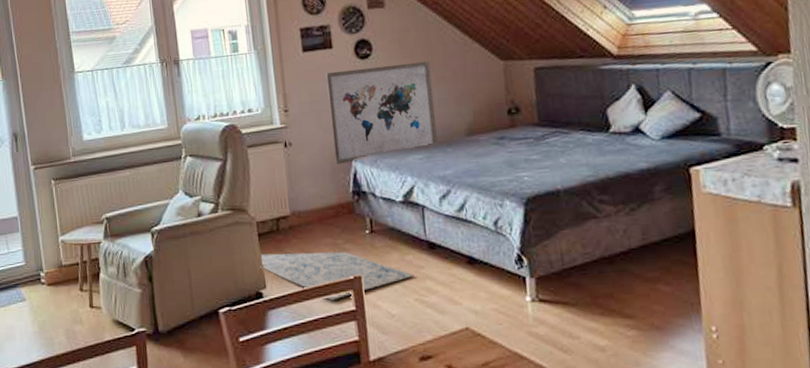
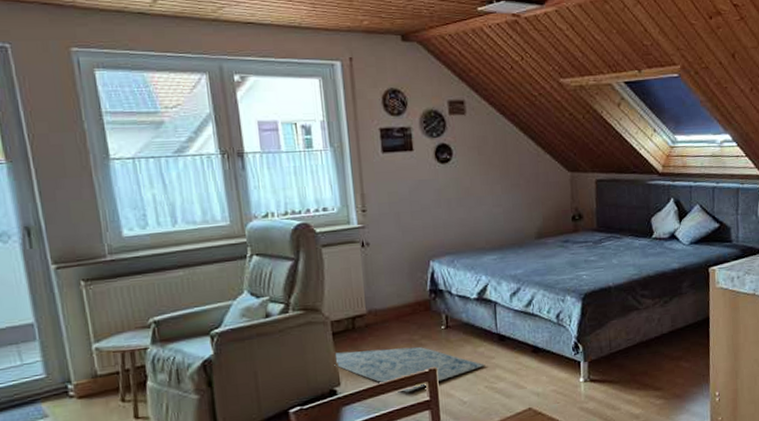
wall art: present [326,60,438,164] -> none [406,168,510,264]

